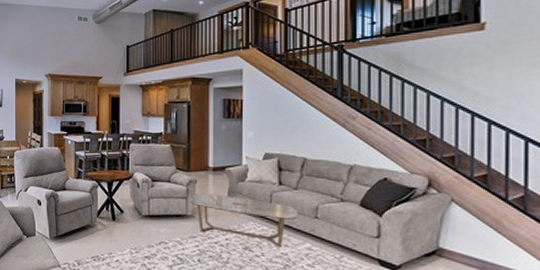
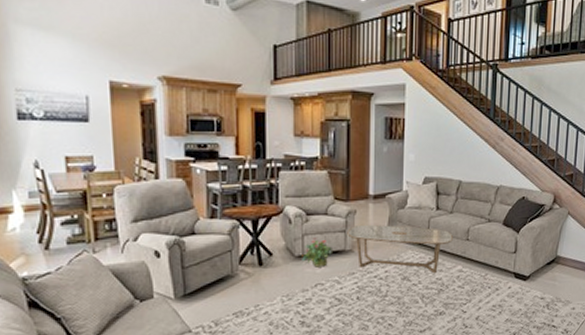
potted plant: none [148,201,176,228] -> present [302,238,334,267]

